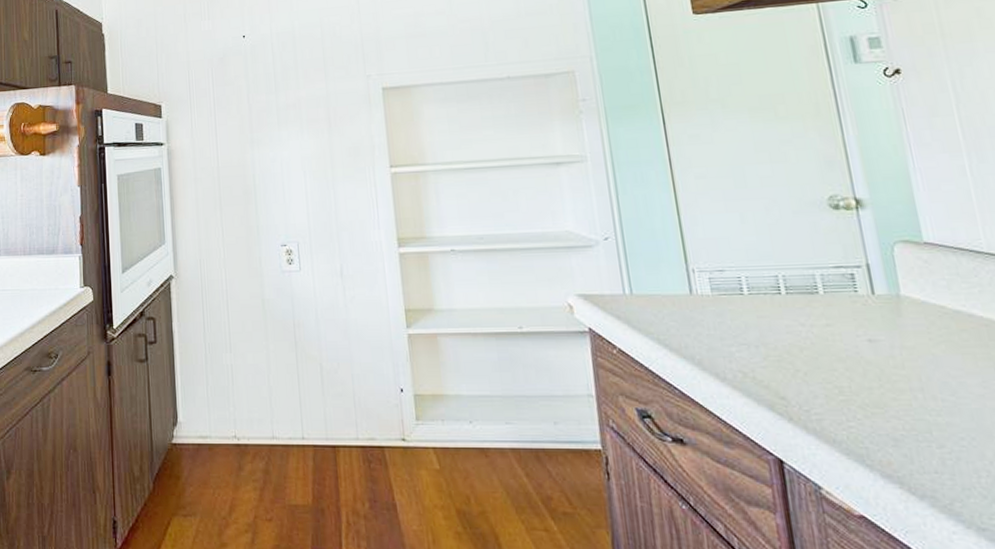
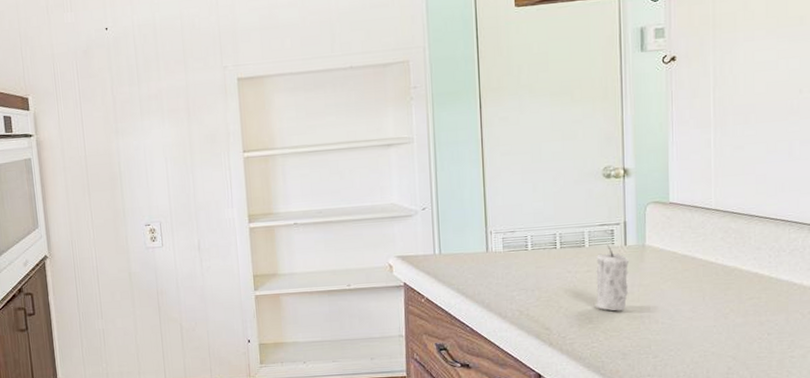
candle: none [835,292,889,380] -> present [596,244,630,311]

